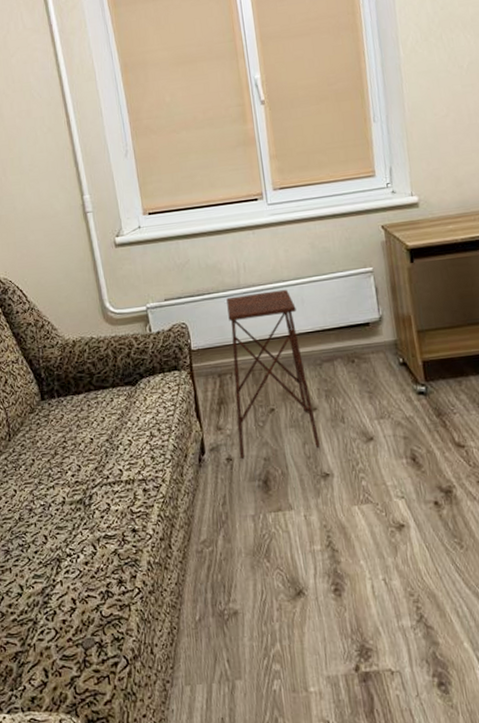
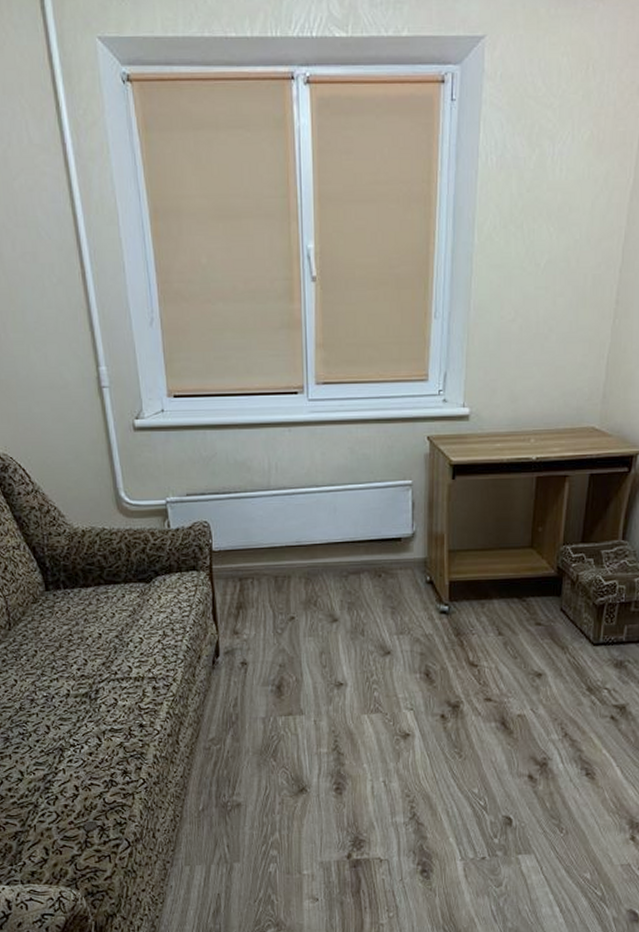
side table: present [226,289,320,459] -> none [254,495,337,663]

